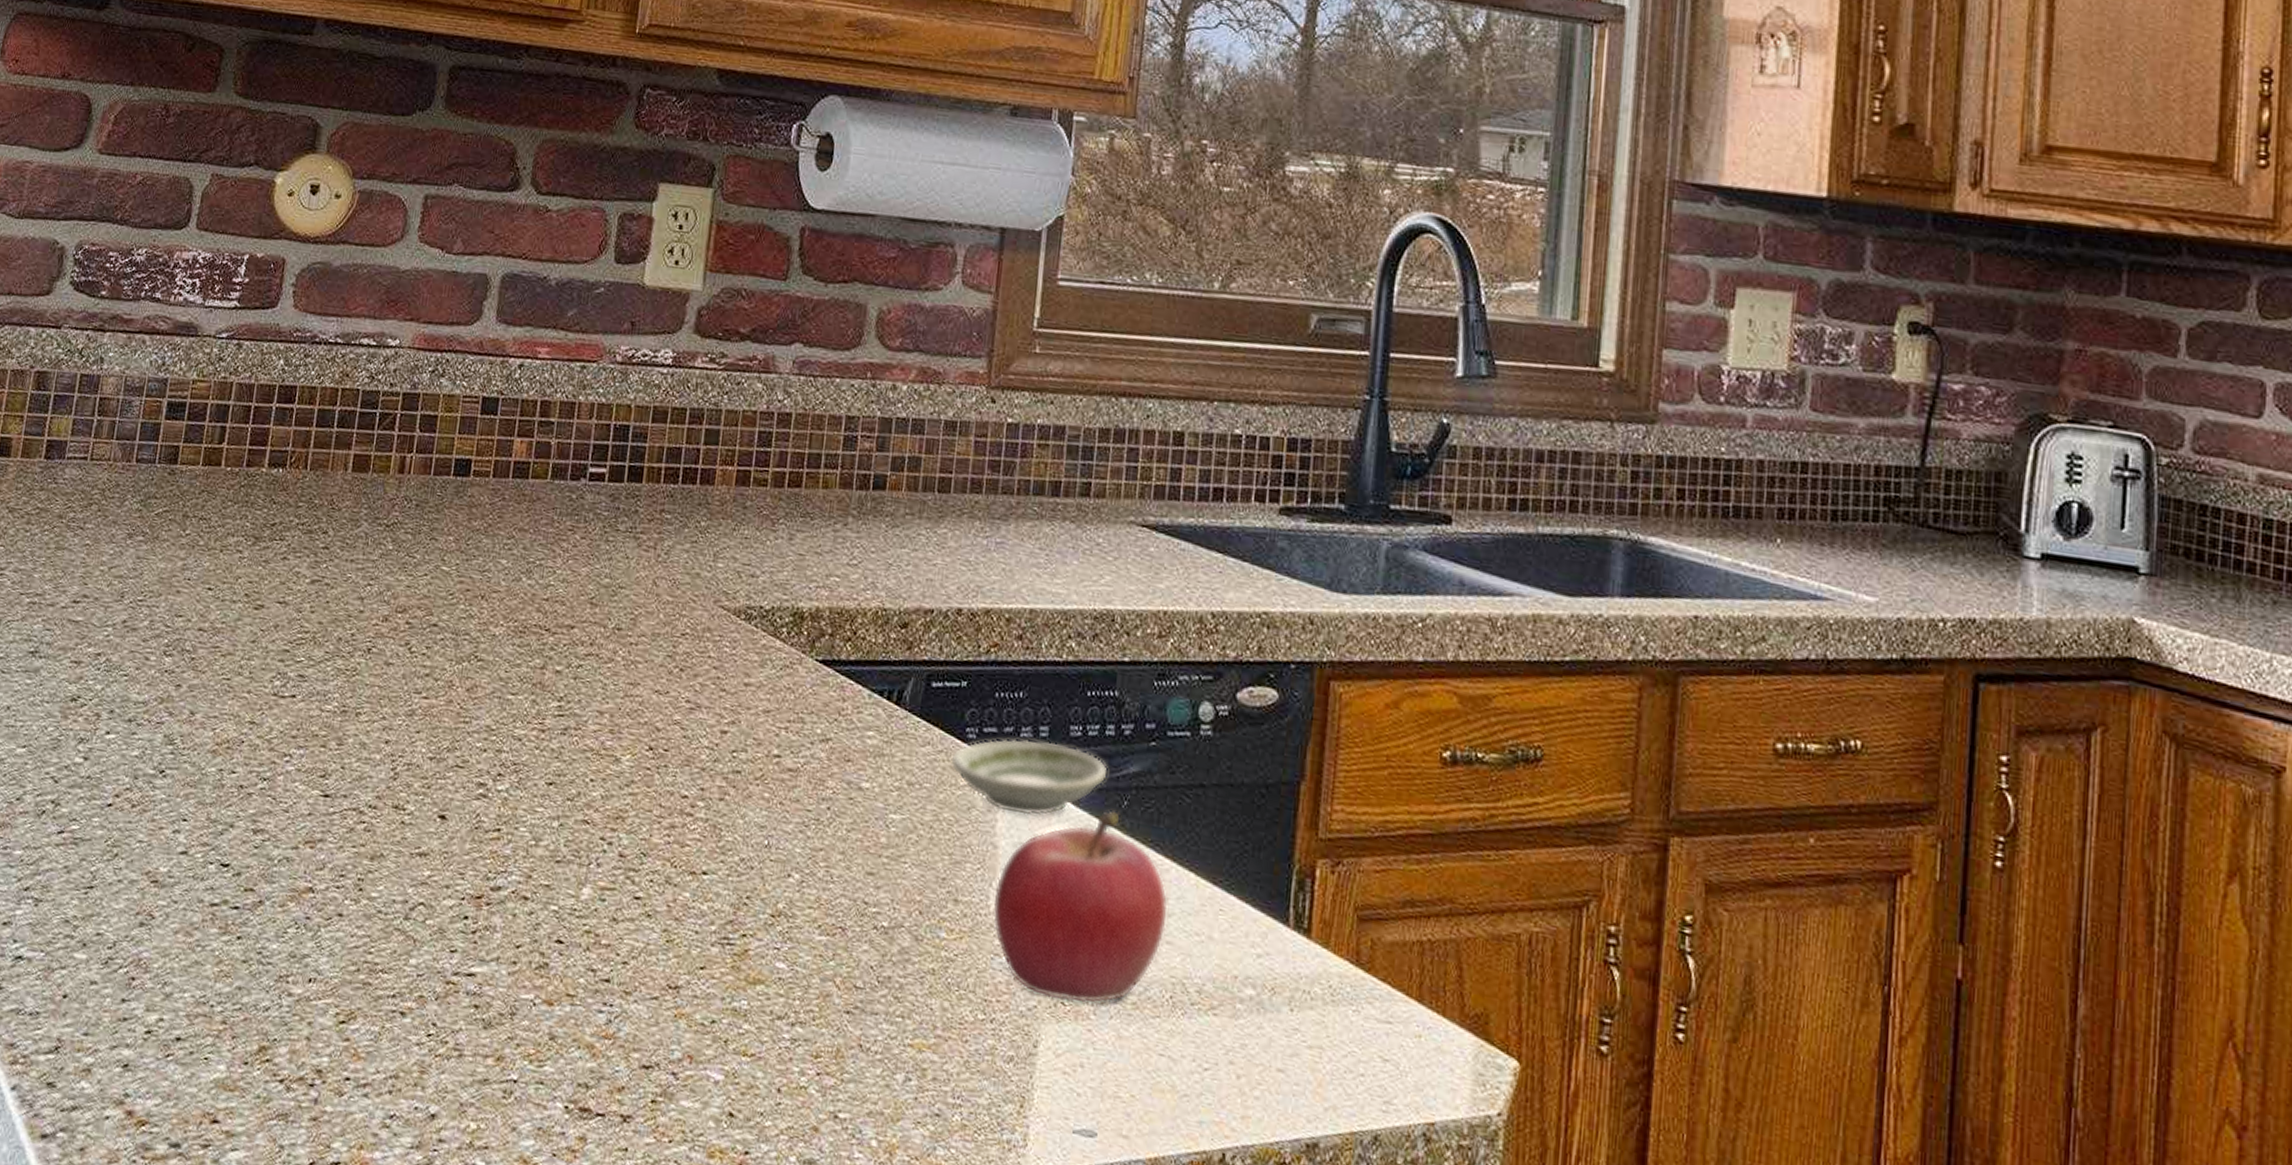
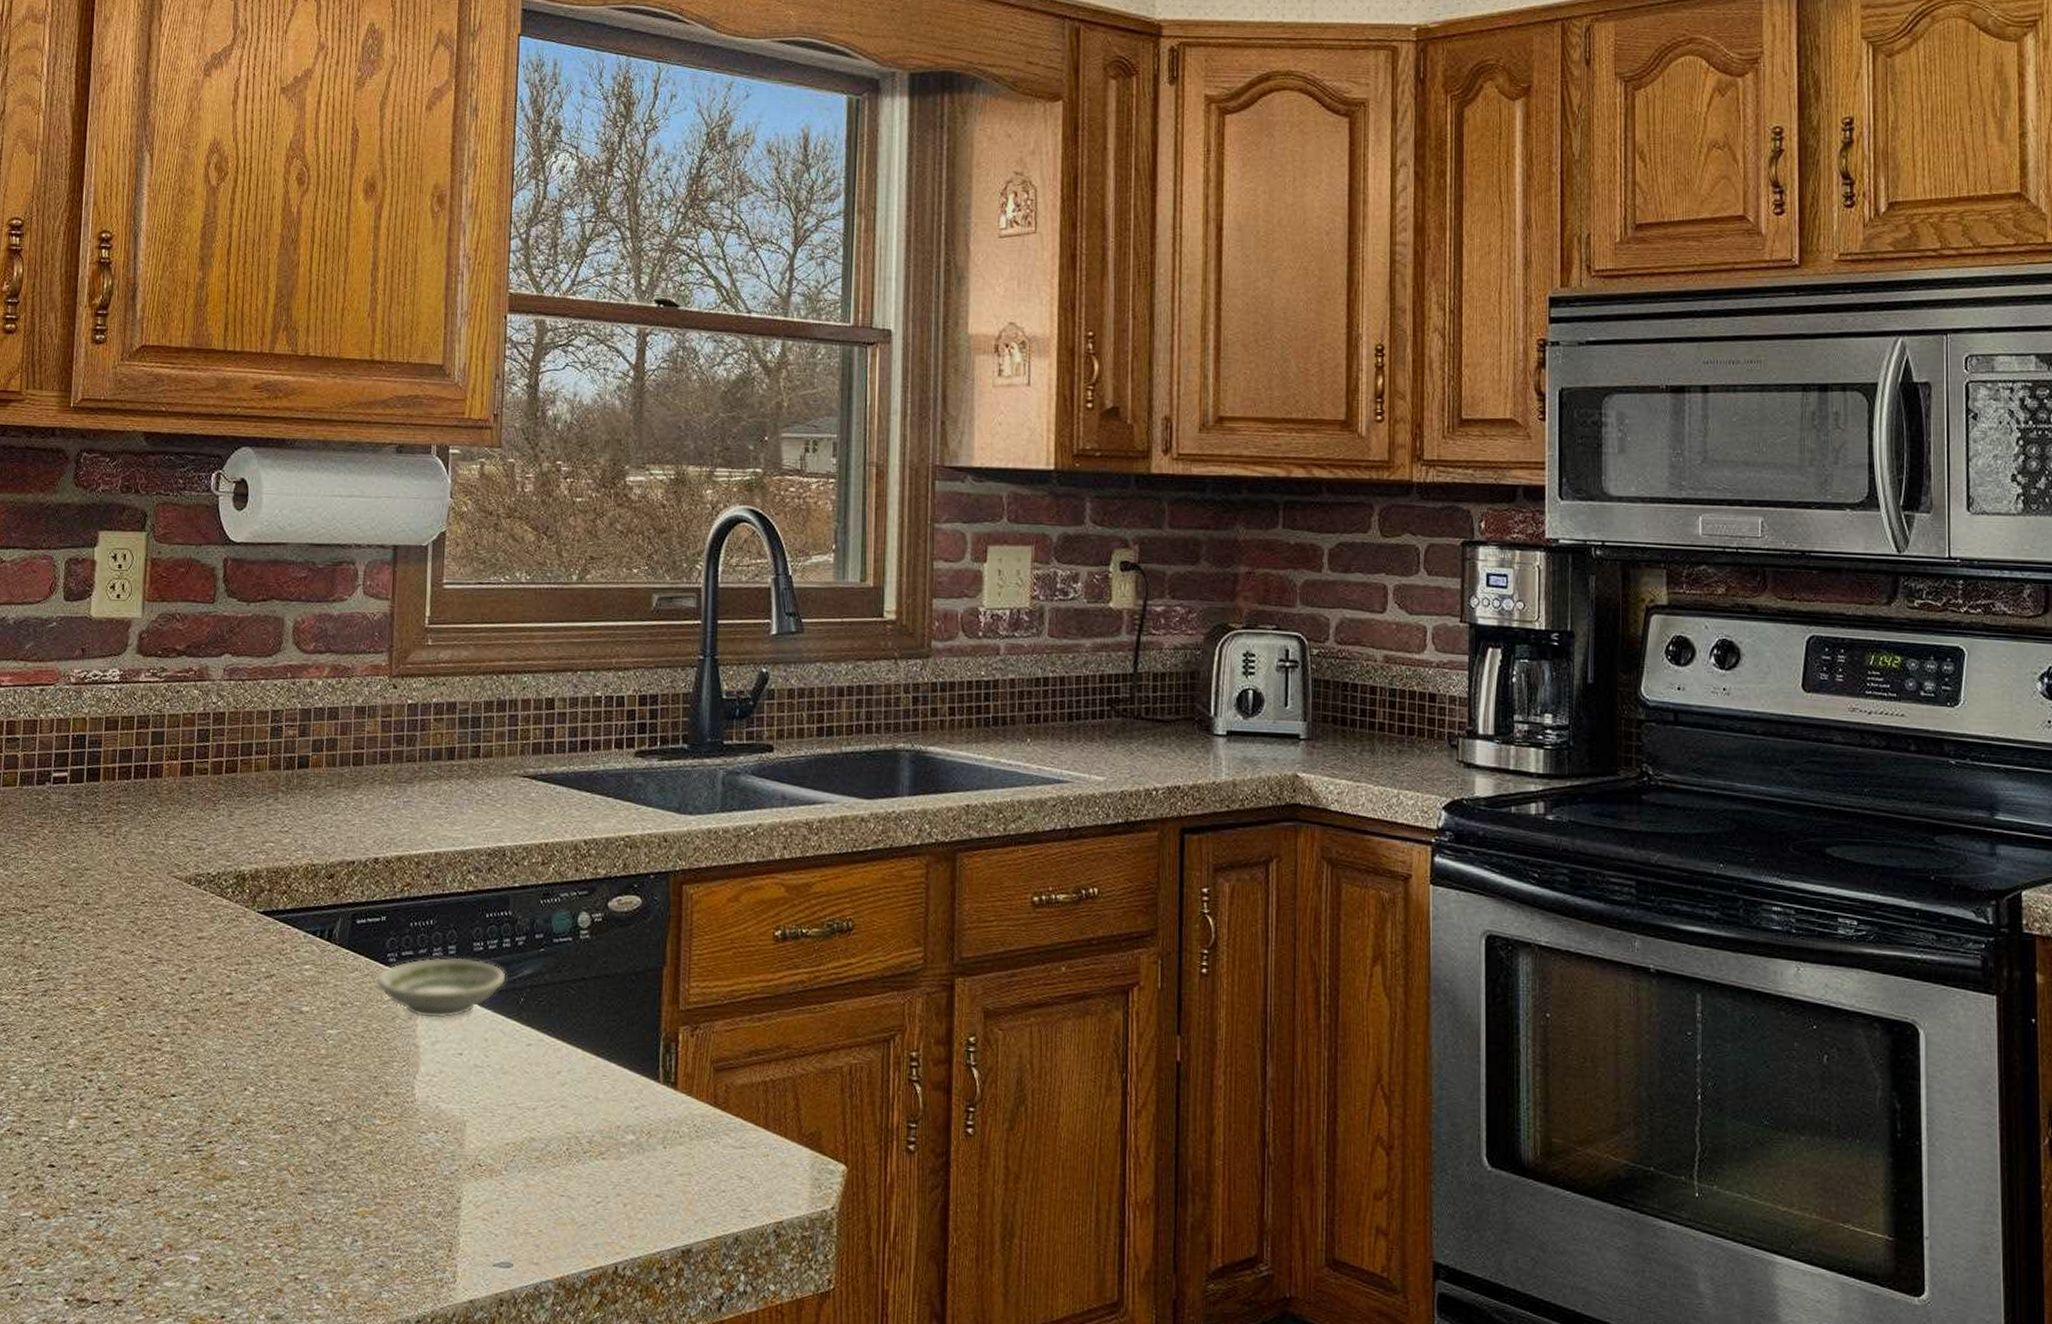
fruit: present [992,810,1169,1004] -> none [416,1007,562,1163]

